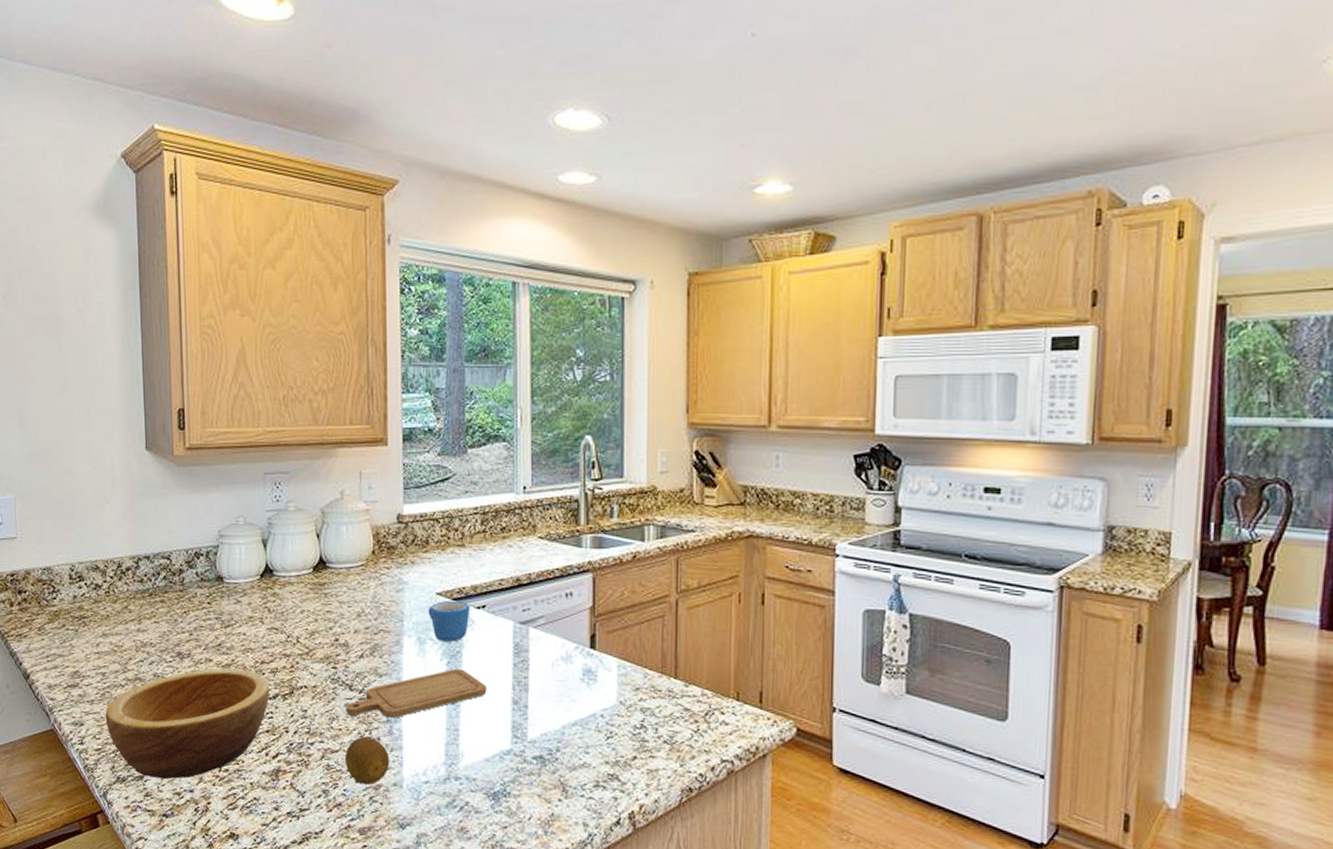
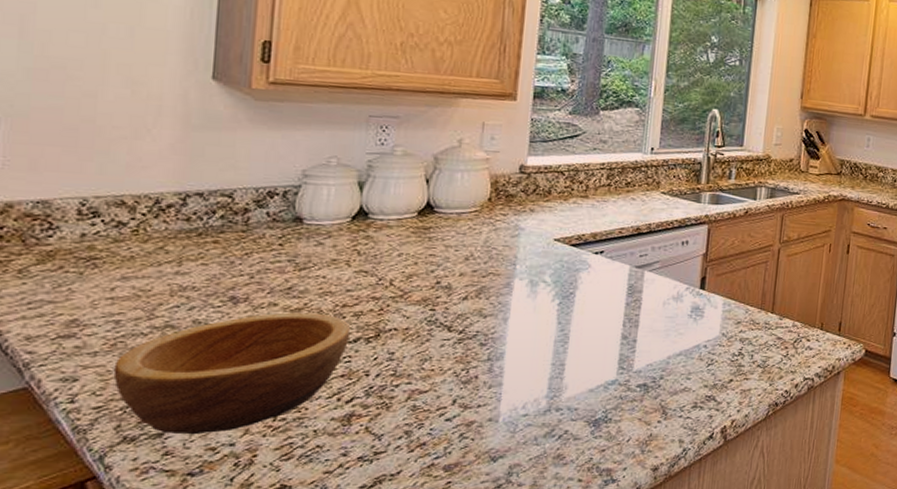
fruit: present [344,736,390,785] -> none [434,375,487,422]
chopping board: present [346,668,487,718] -> none [441,308,598,357]
mug: present [428,600,470,642] -> none [543,246,589,284]

